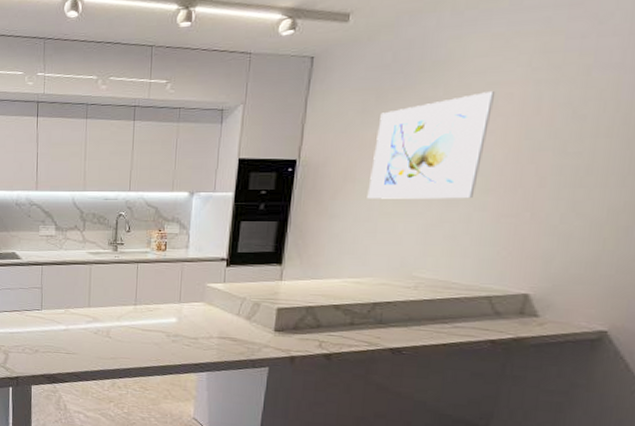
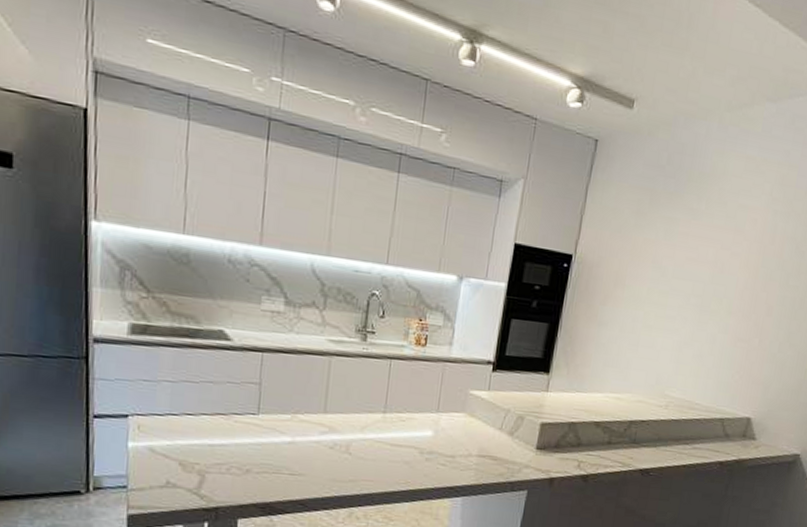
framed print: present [367,90,496,199] -> none [633,213,745,320]

